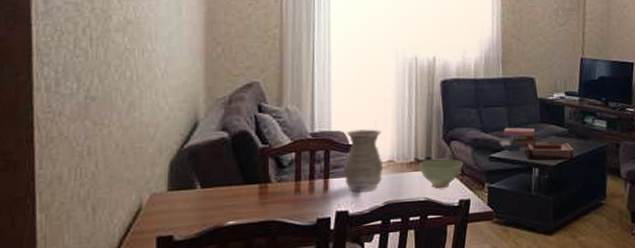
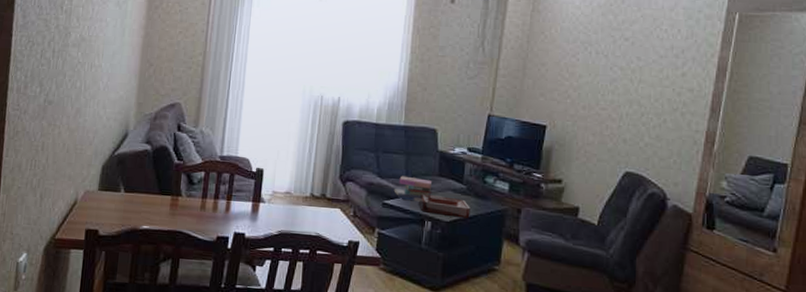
vase: present [344,129,384,193] -> none [245,158,282,219]
bowl: present [418,158,464,188] -> none [313,196,357,226]

